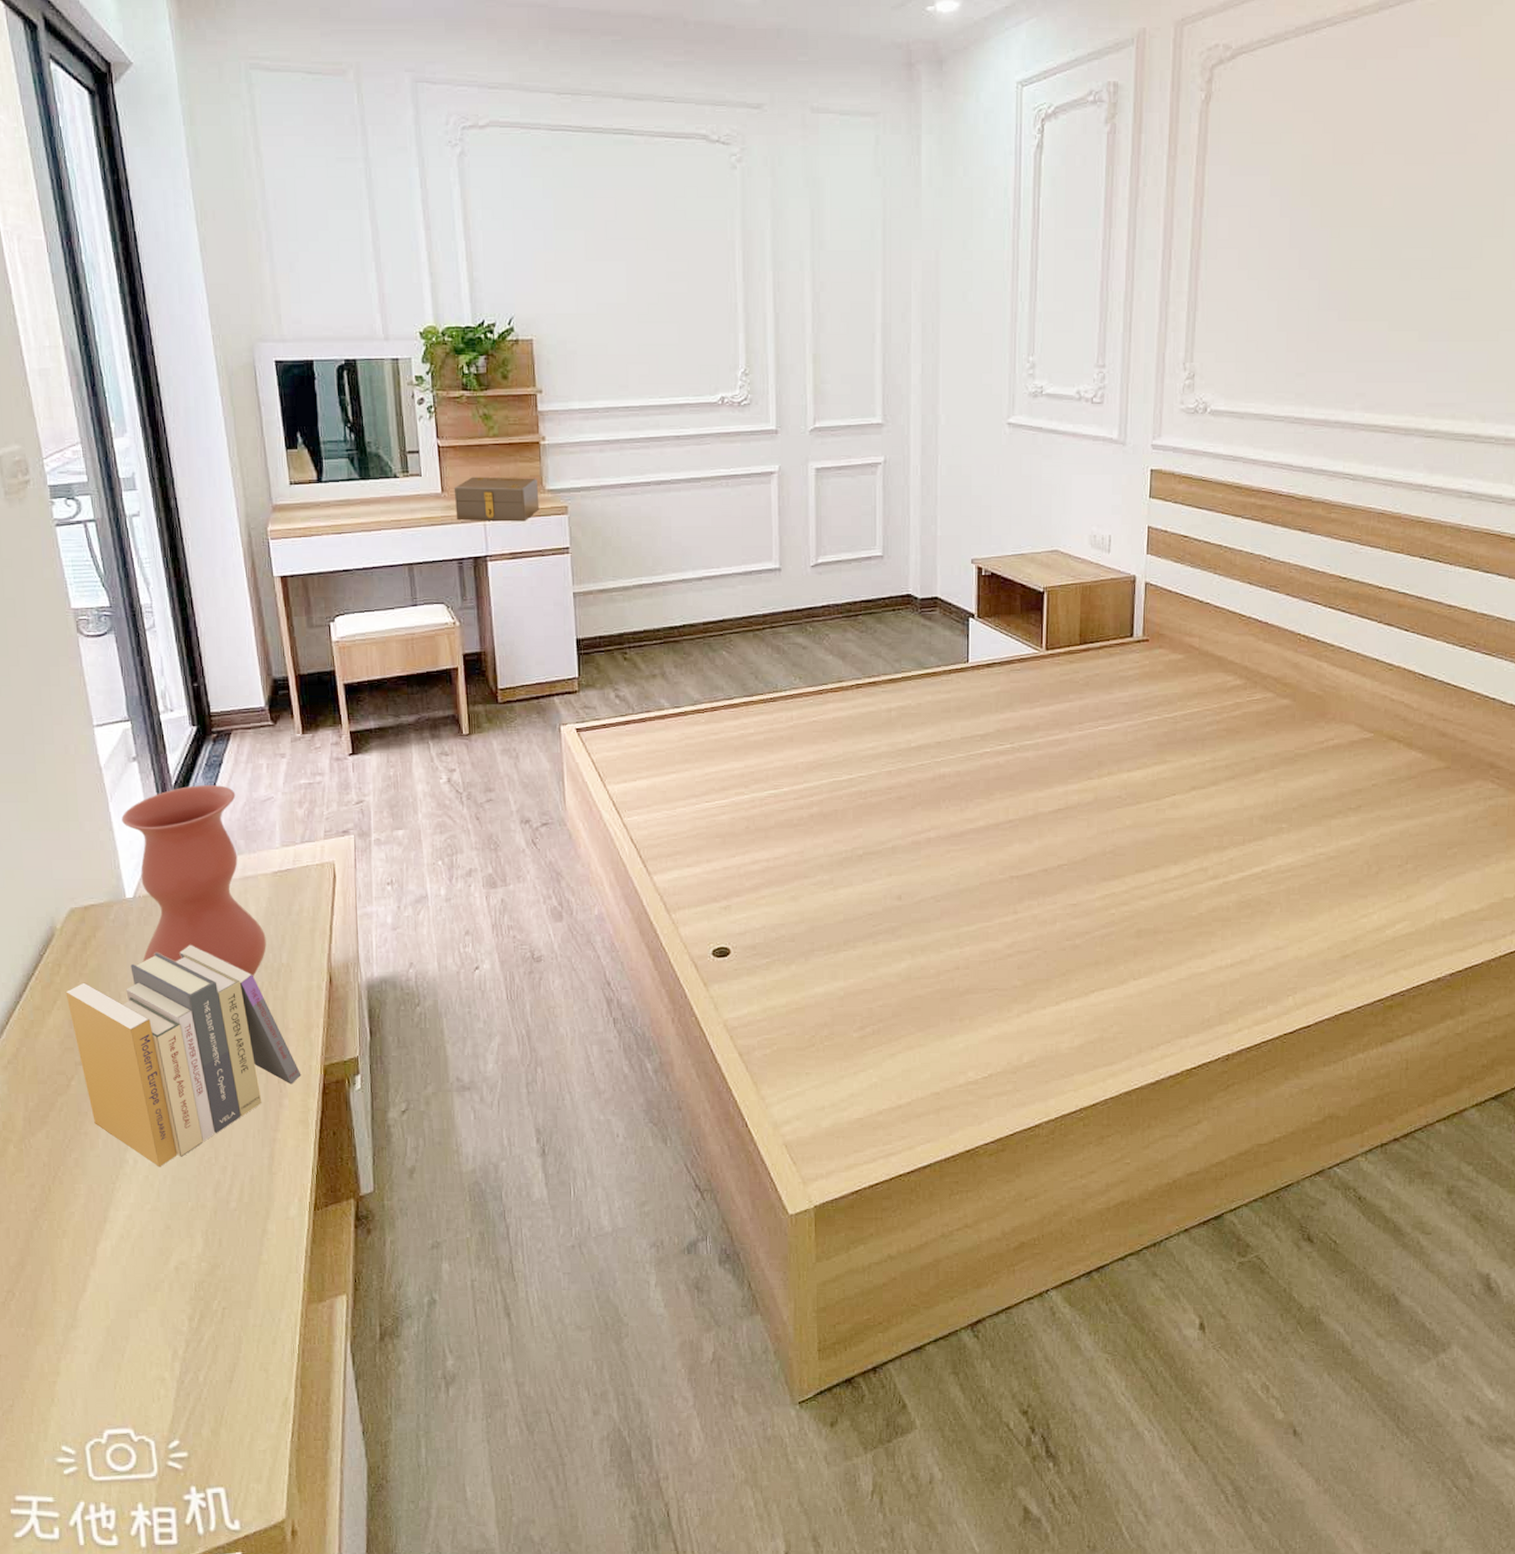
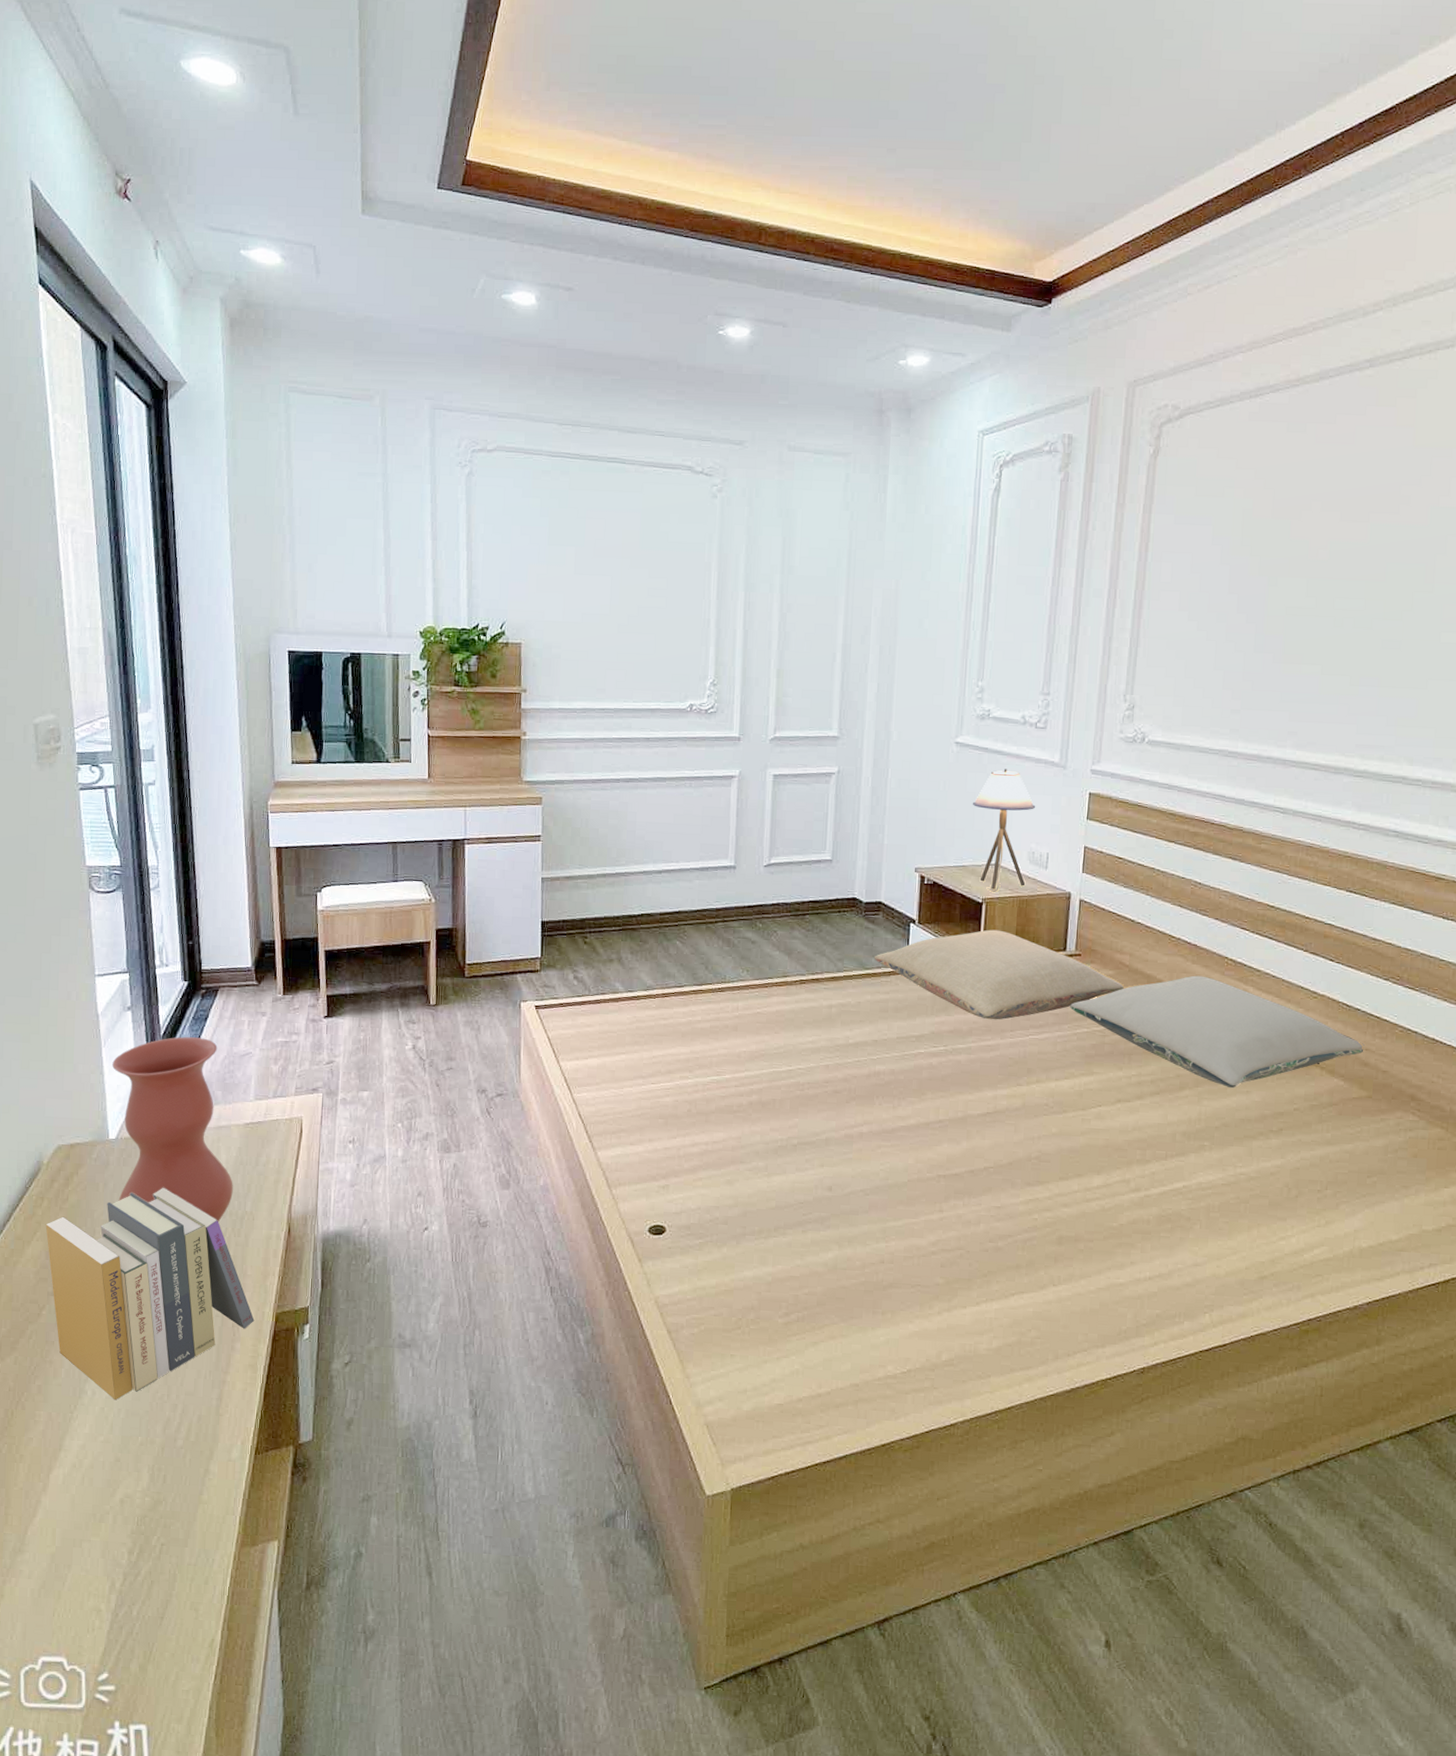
jewelry box: present [454,477,540,522] -> none [439,765,517,809]
pillow: none [934,619,1194,713] -> present [875,929,1124,1020]
table lamp: none [1028,448,1096,580] -> present [972,768,1036,892]
pillow: none [1139,654,1442,768] -> present [1070,975,1364,1089]

